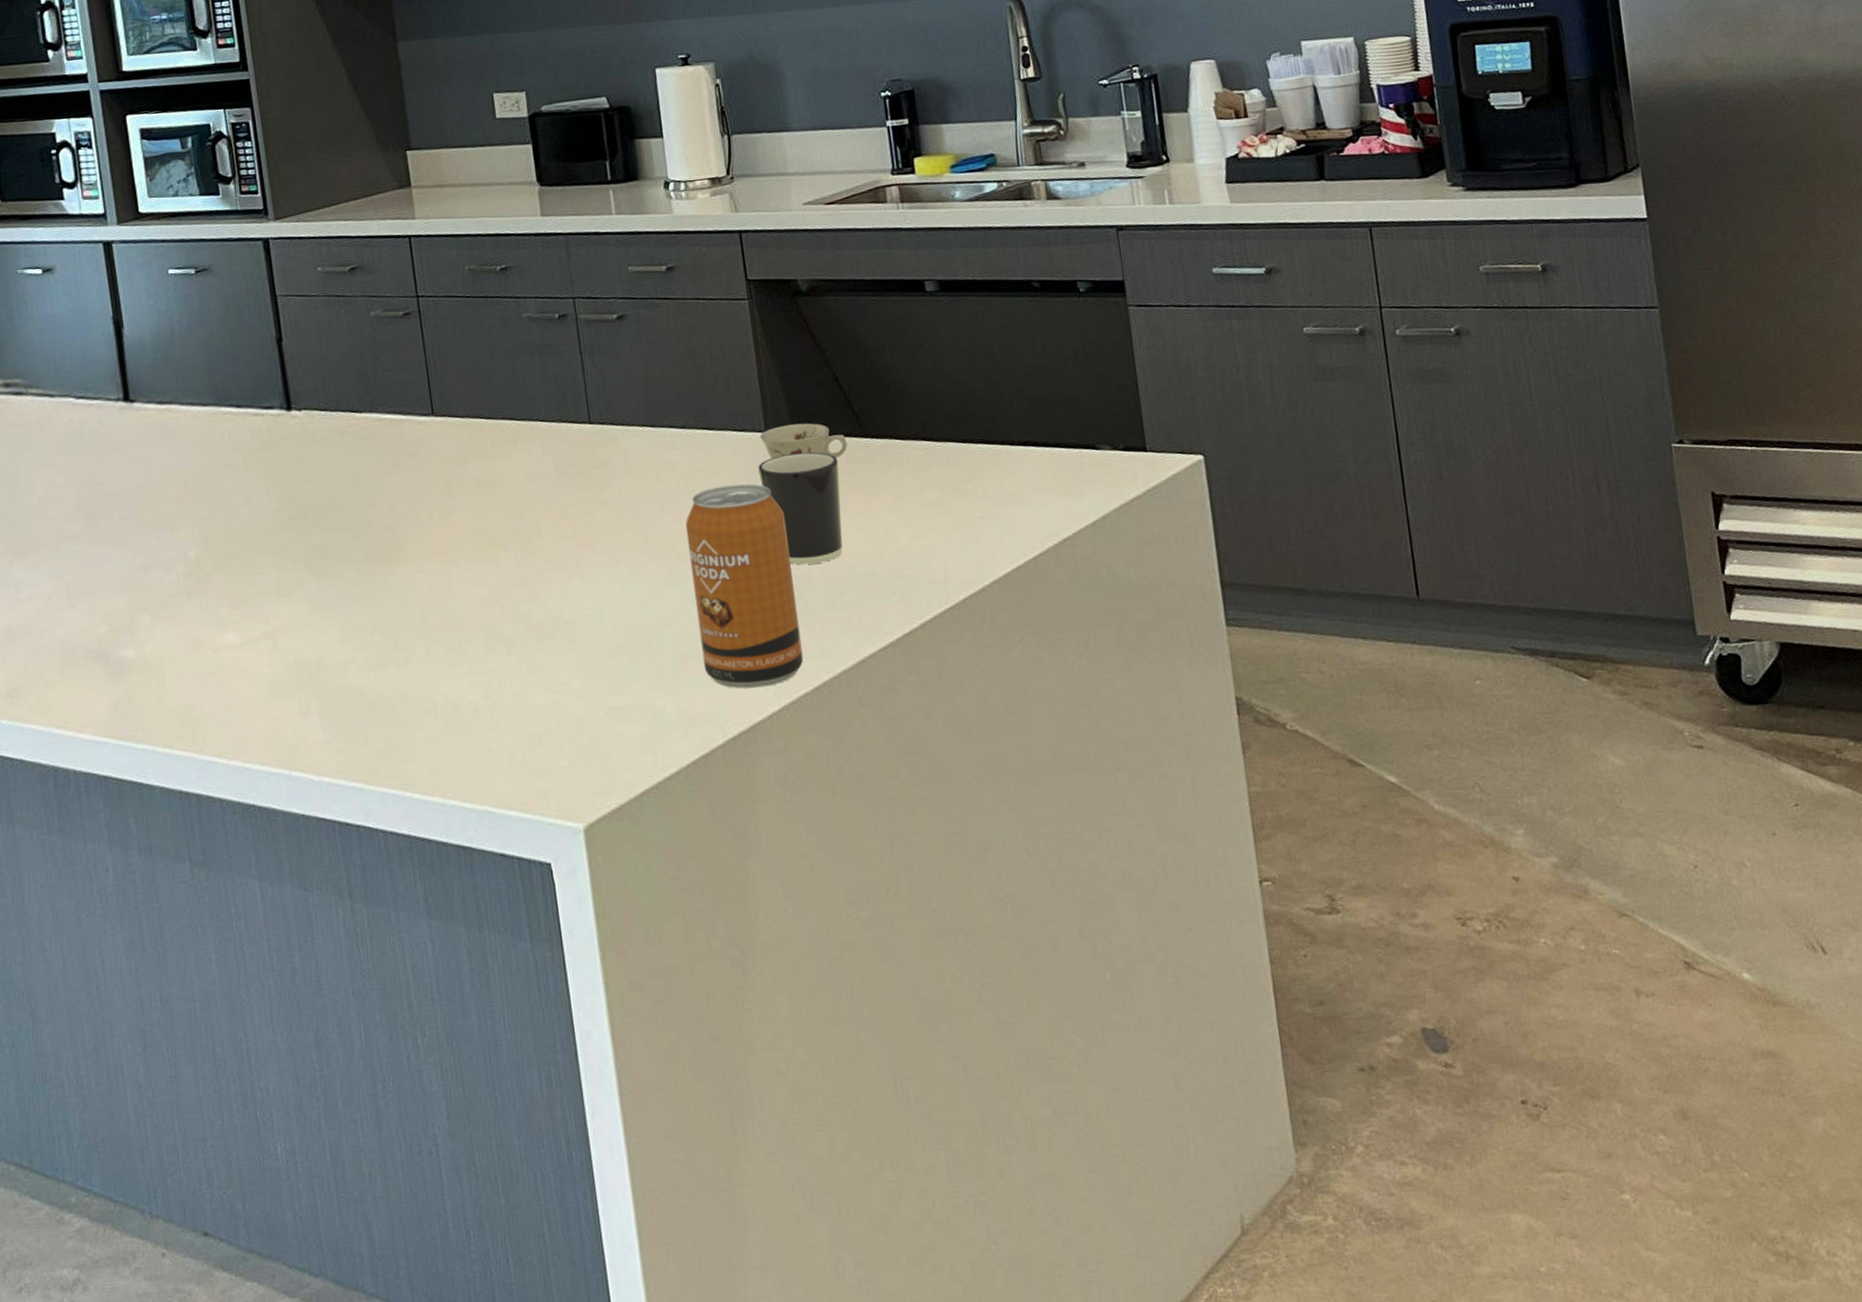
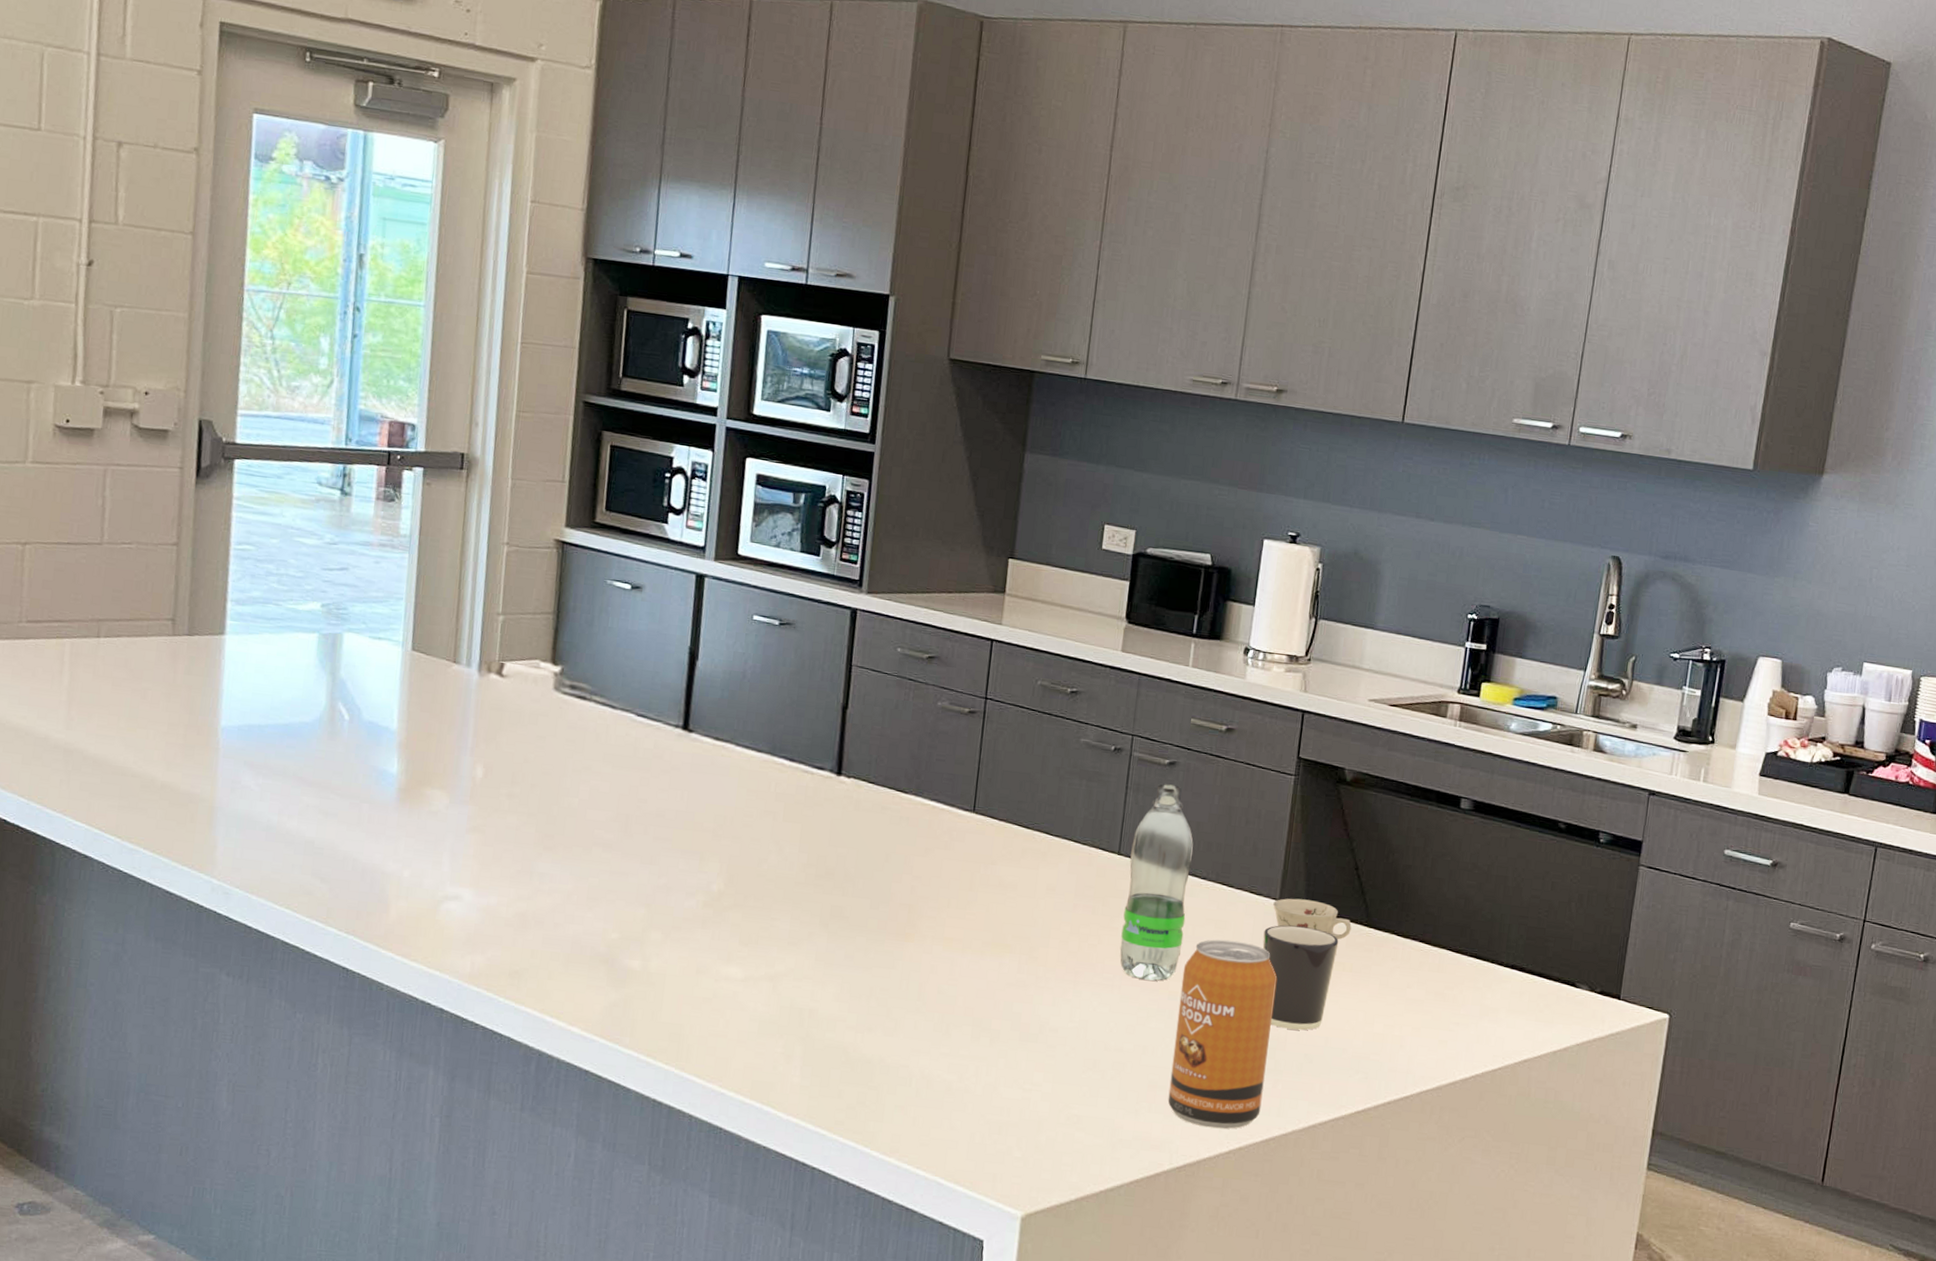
bottle: none [600,338,679,549] -> present [1119,784,1194,981]

